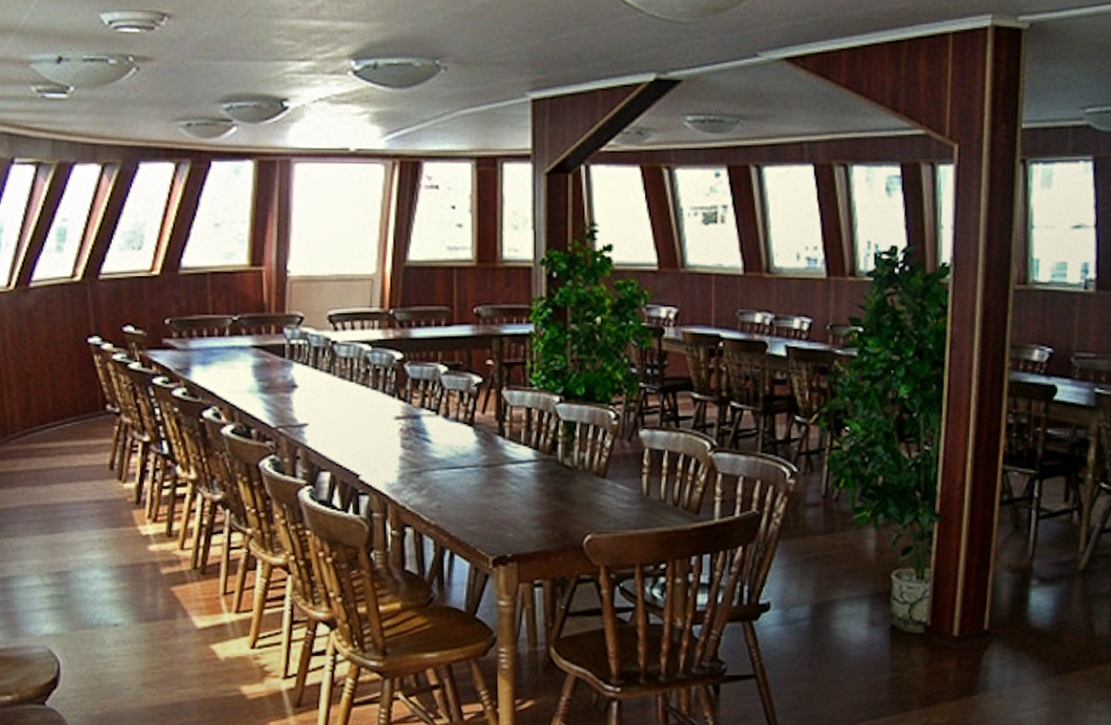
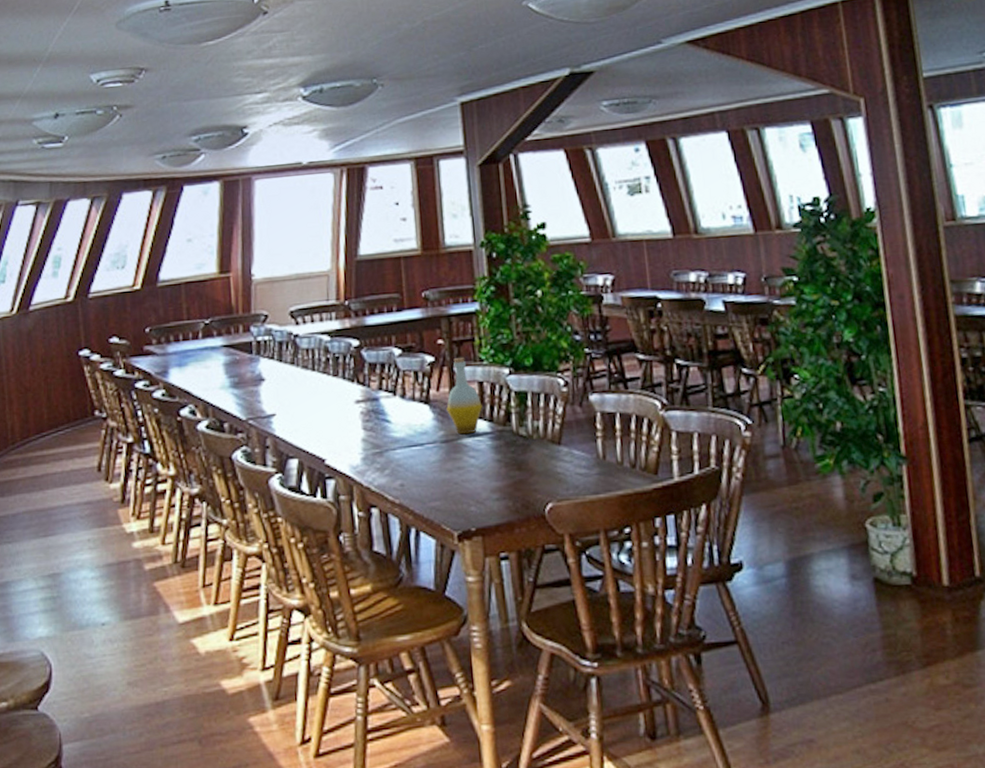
bottle: none [491,381,529,460] -> present [446,358,482,435]

